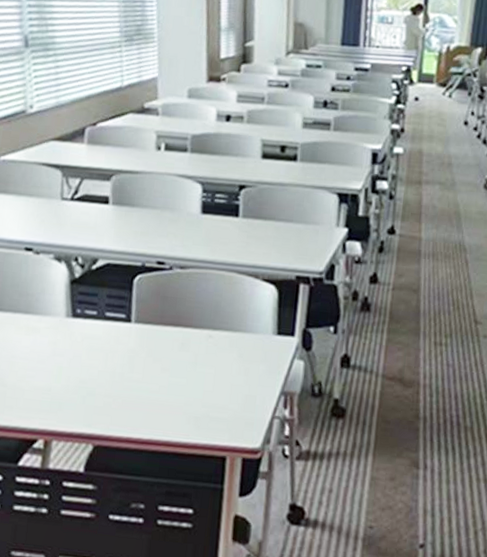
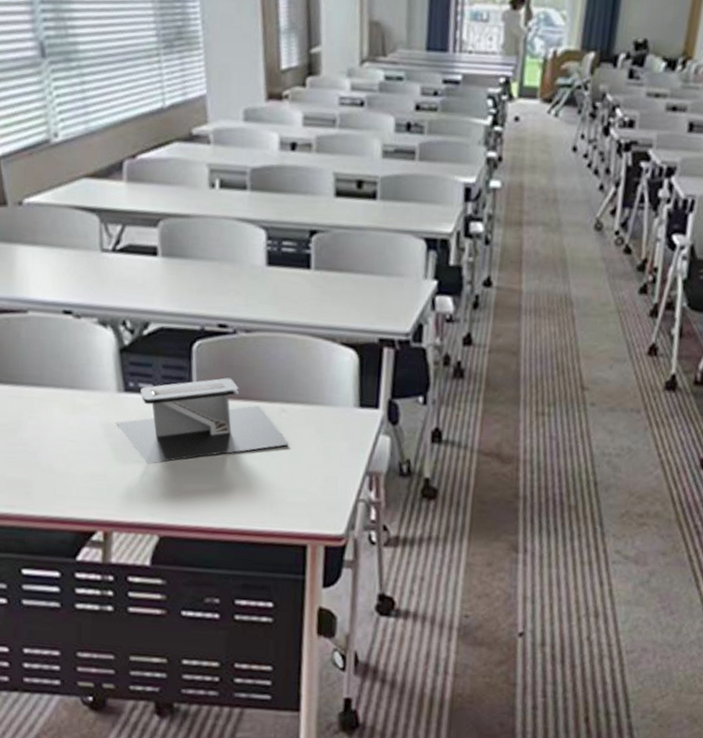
desk lamp: none [62,307,214,381] -> present [115,378,289,464]

